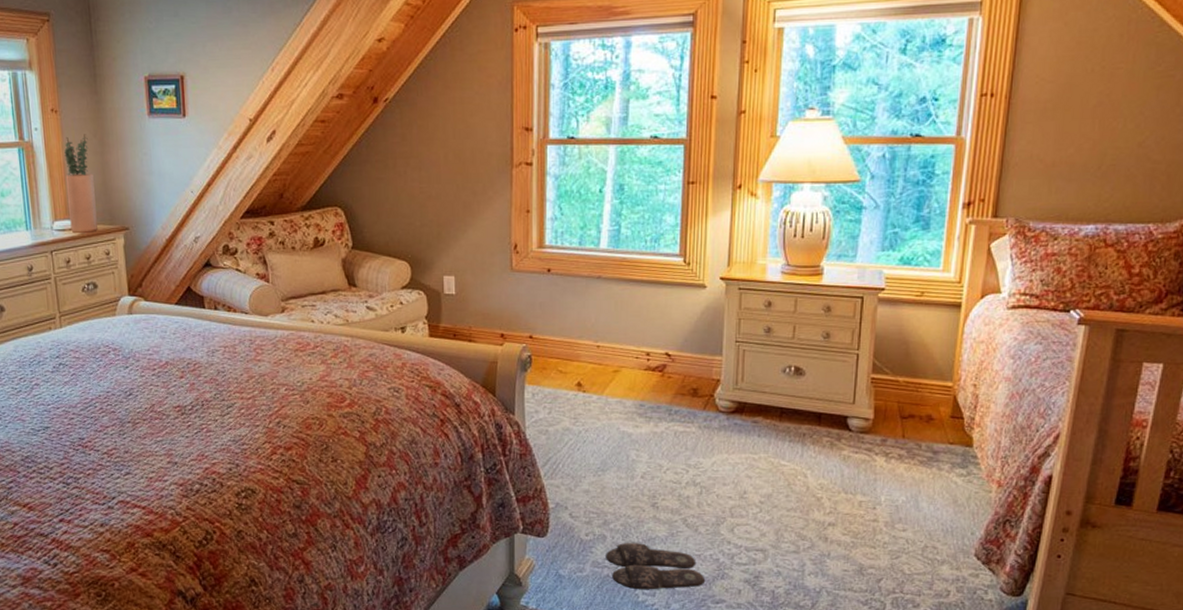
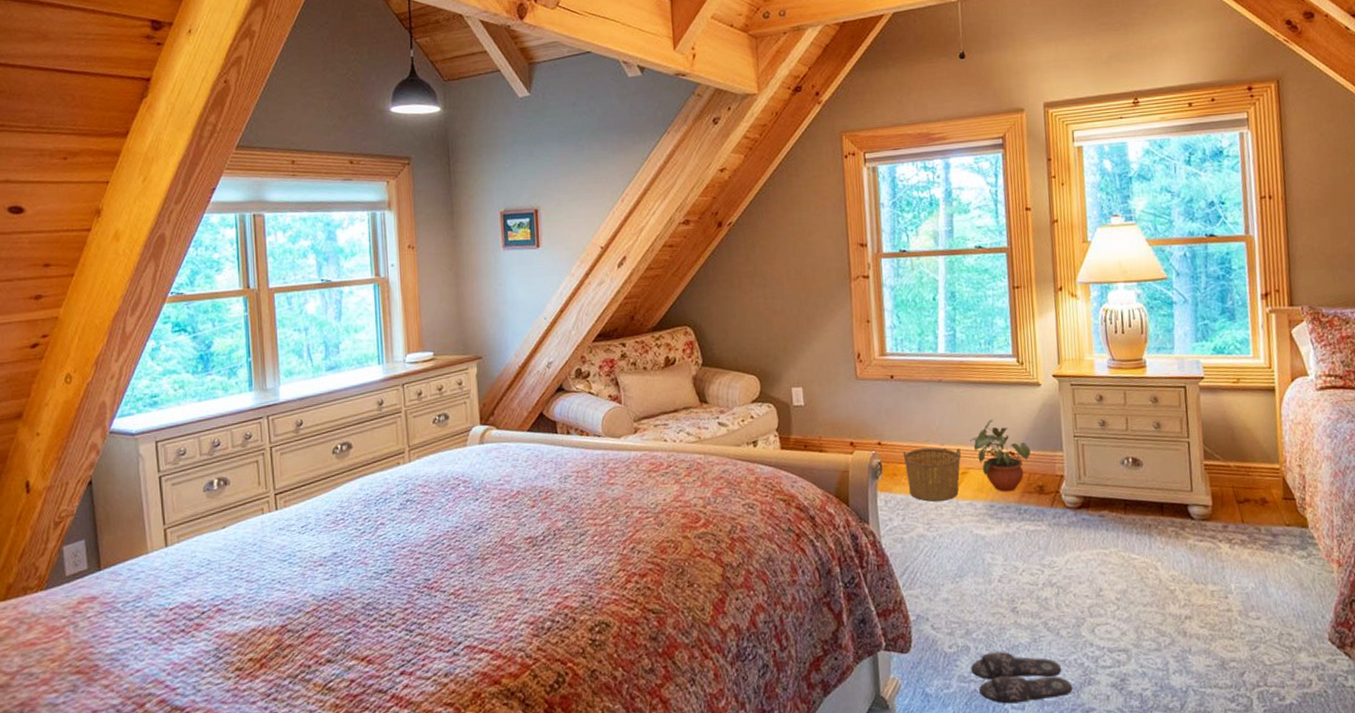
vase: present [64,134,98,234] -> none [420,268,451,366]
basket: none [554,344,614,397] -> present [902,448,961,502]
potted plant: none [625,320,688,392] -> present [970,420,1031,492]

